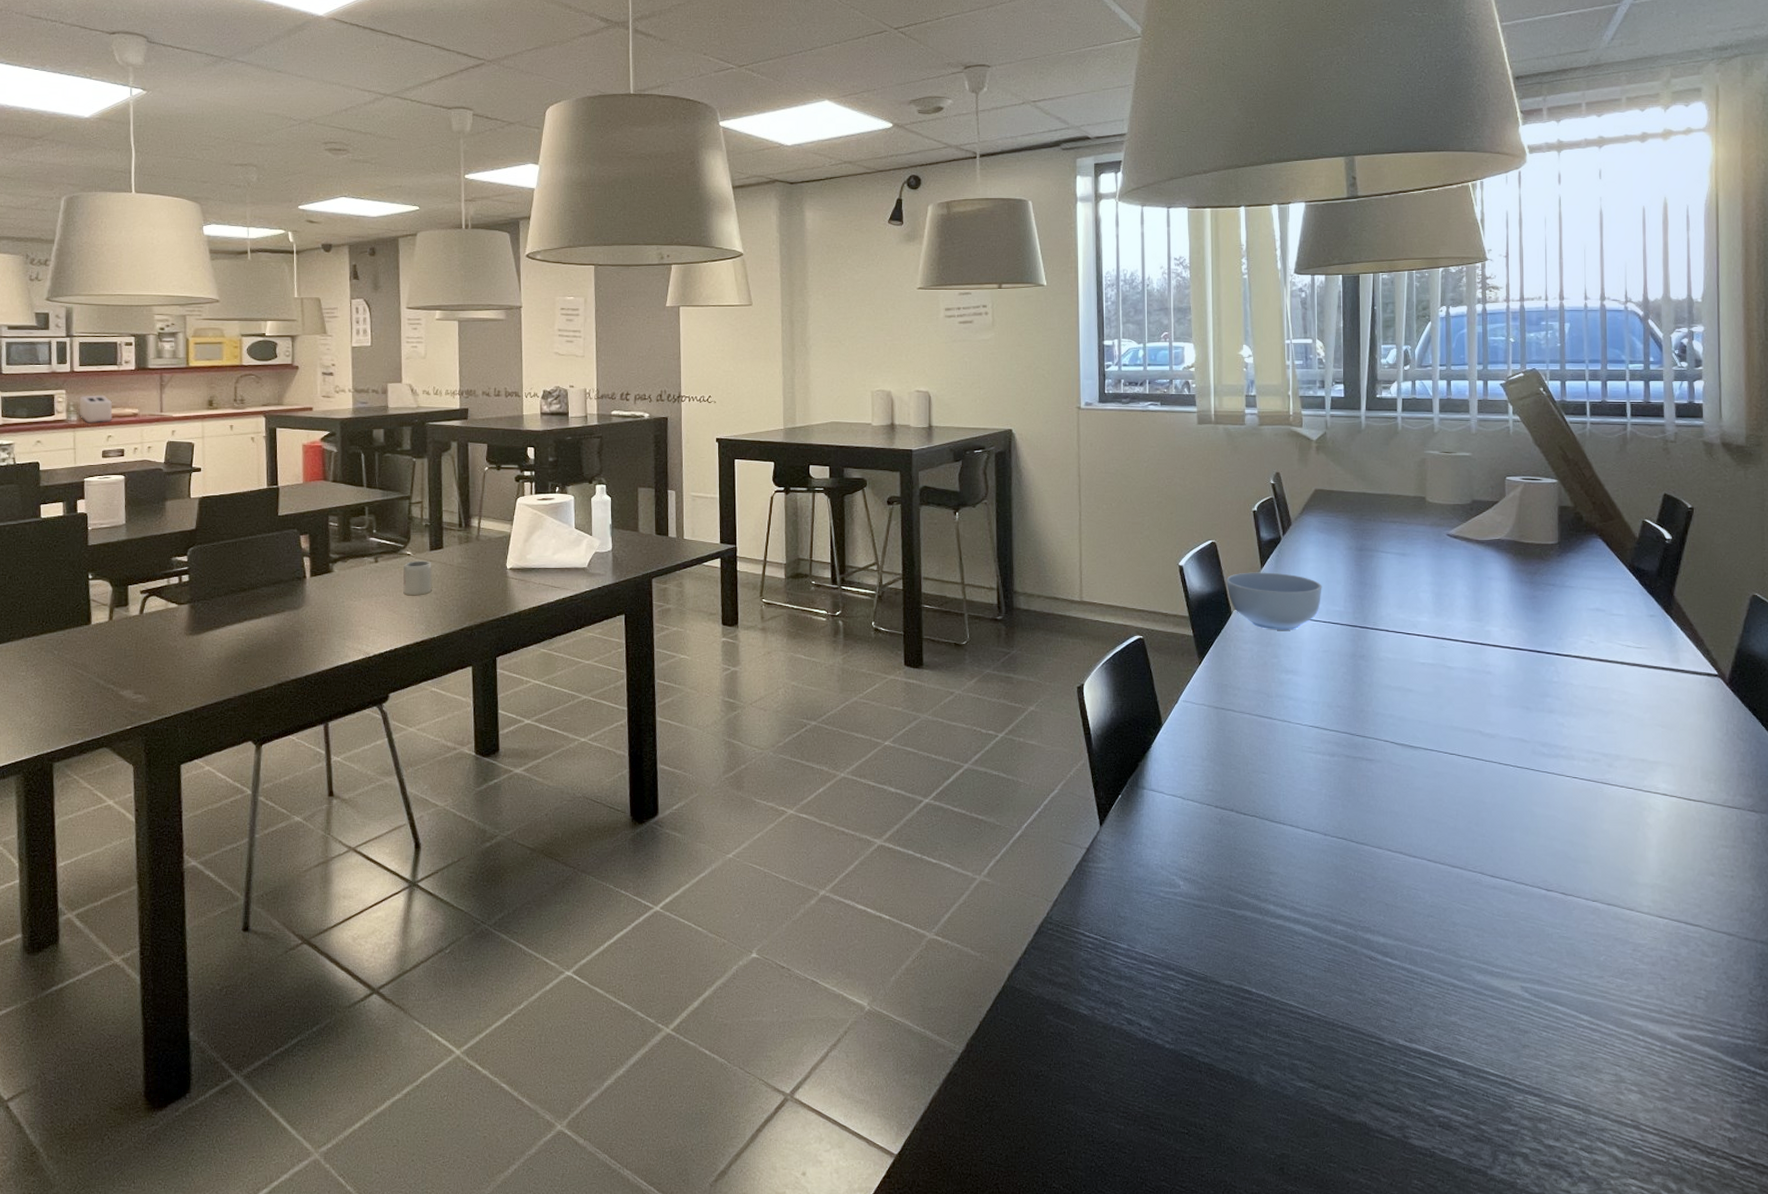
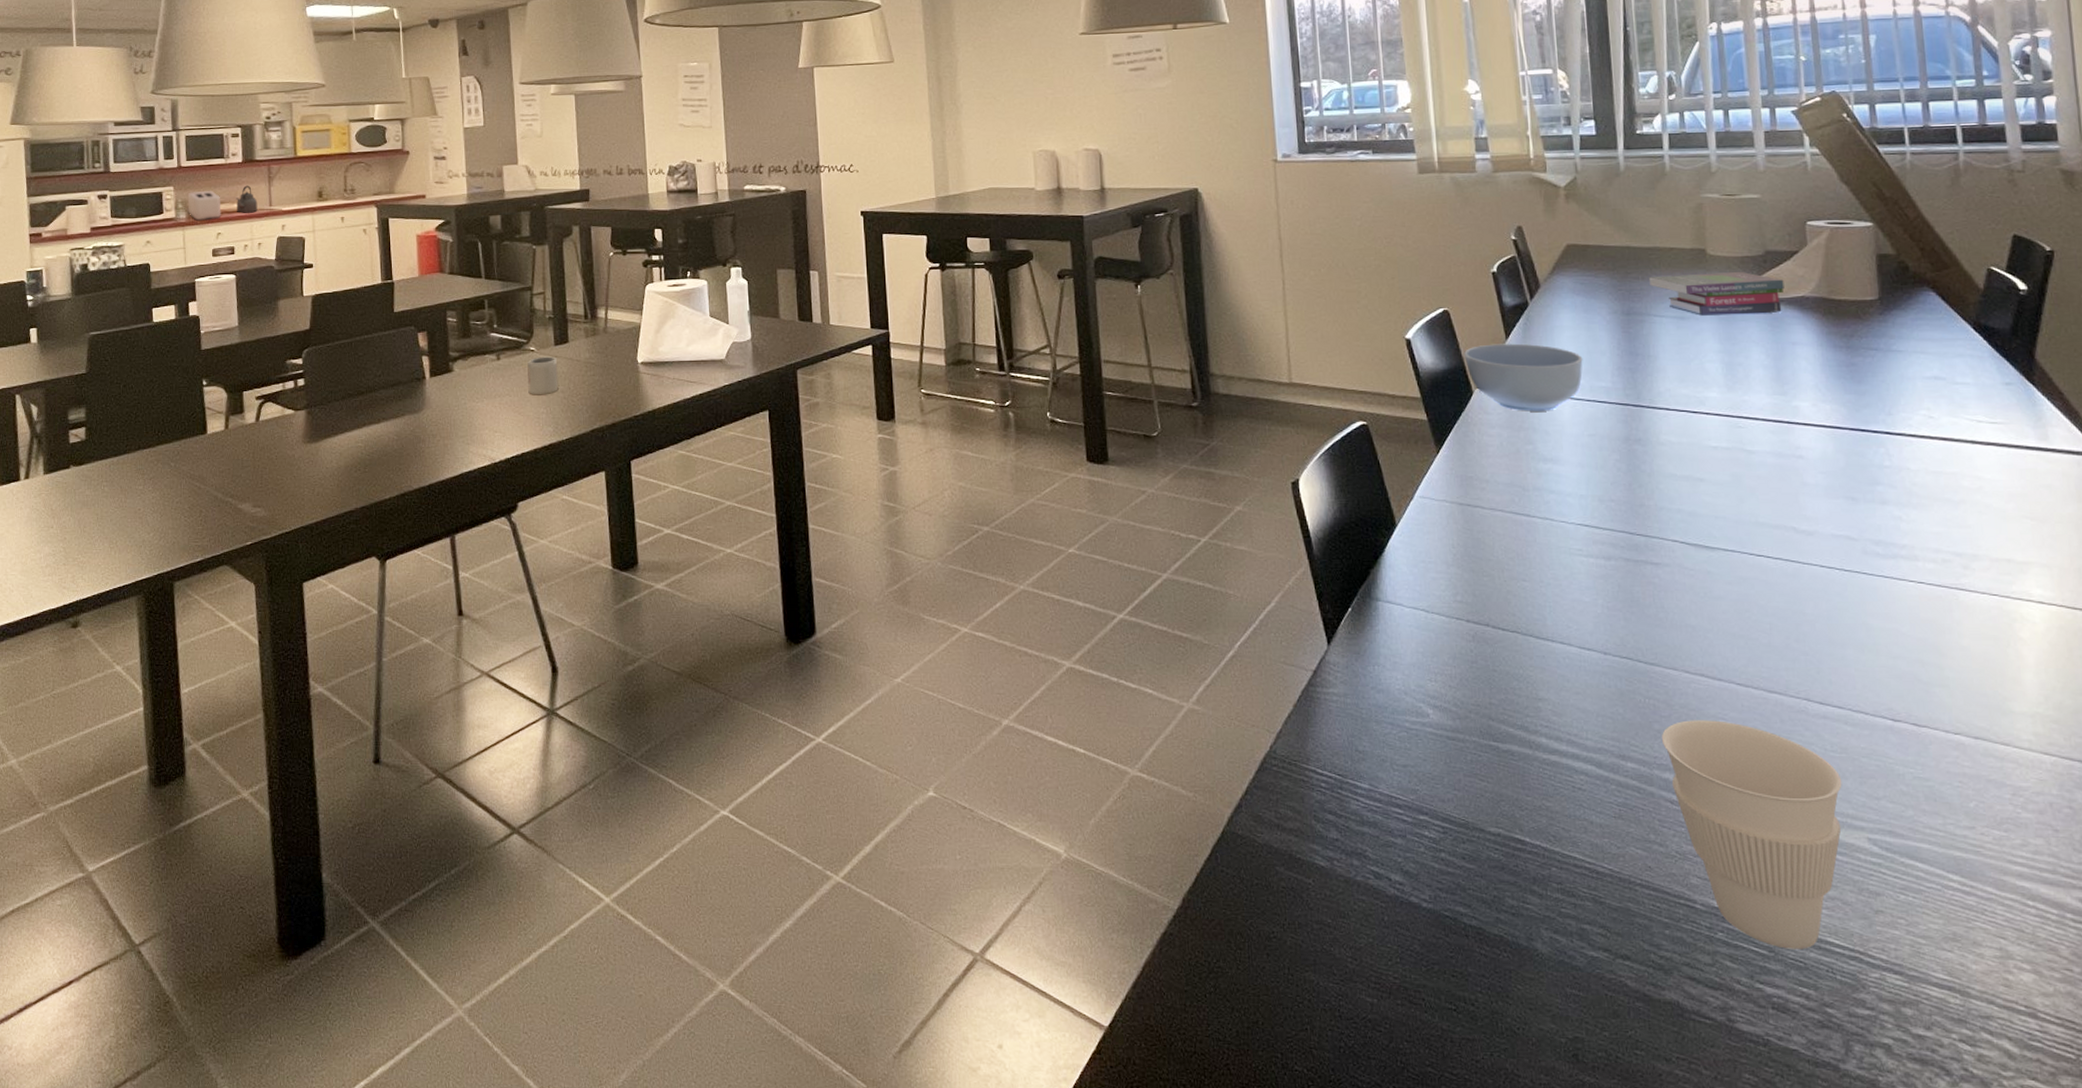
kettle: none [127,392,149,418] -> present [236,185,258,213]
cup: none [1365,890,1504,1078] -> present [1661,720,1842,949]
books: none [1379,516,1485,553] -> present [1649,271,1784,316]

